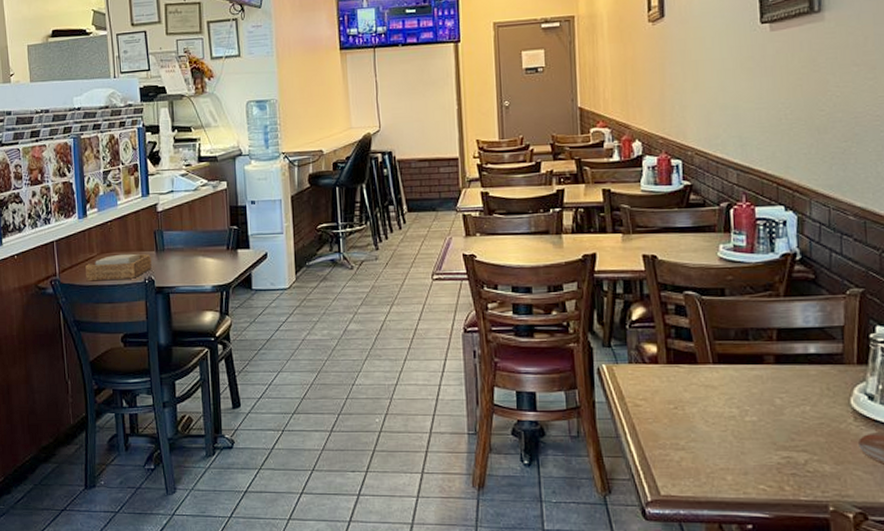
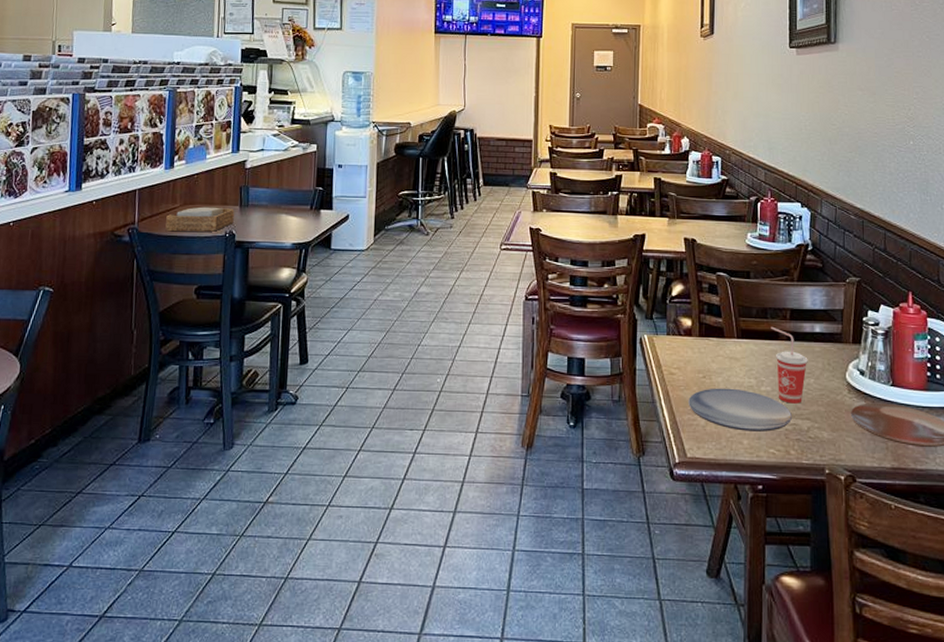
plate: none [658,419,785,466] -> present [688,388,792,432]
beverage cup: none [753,349,802,434] -> present [771,326,808,404]

